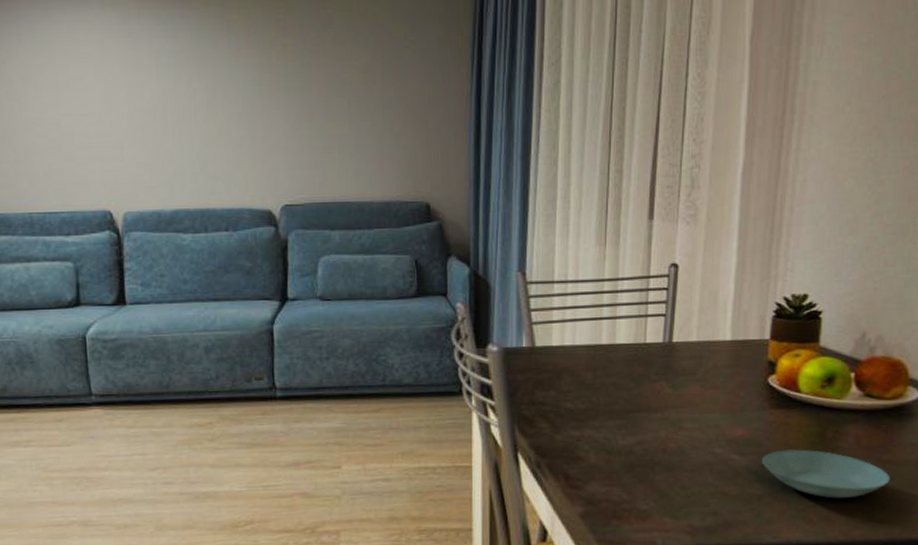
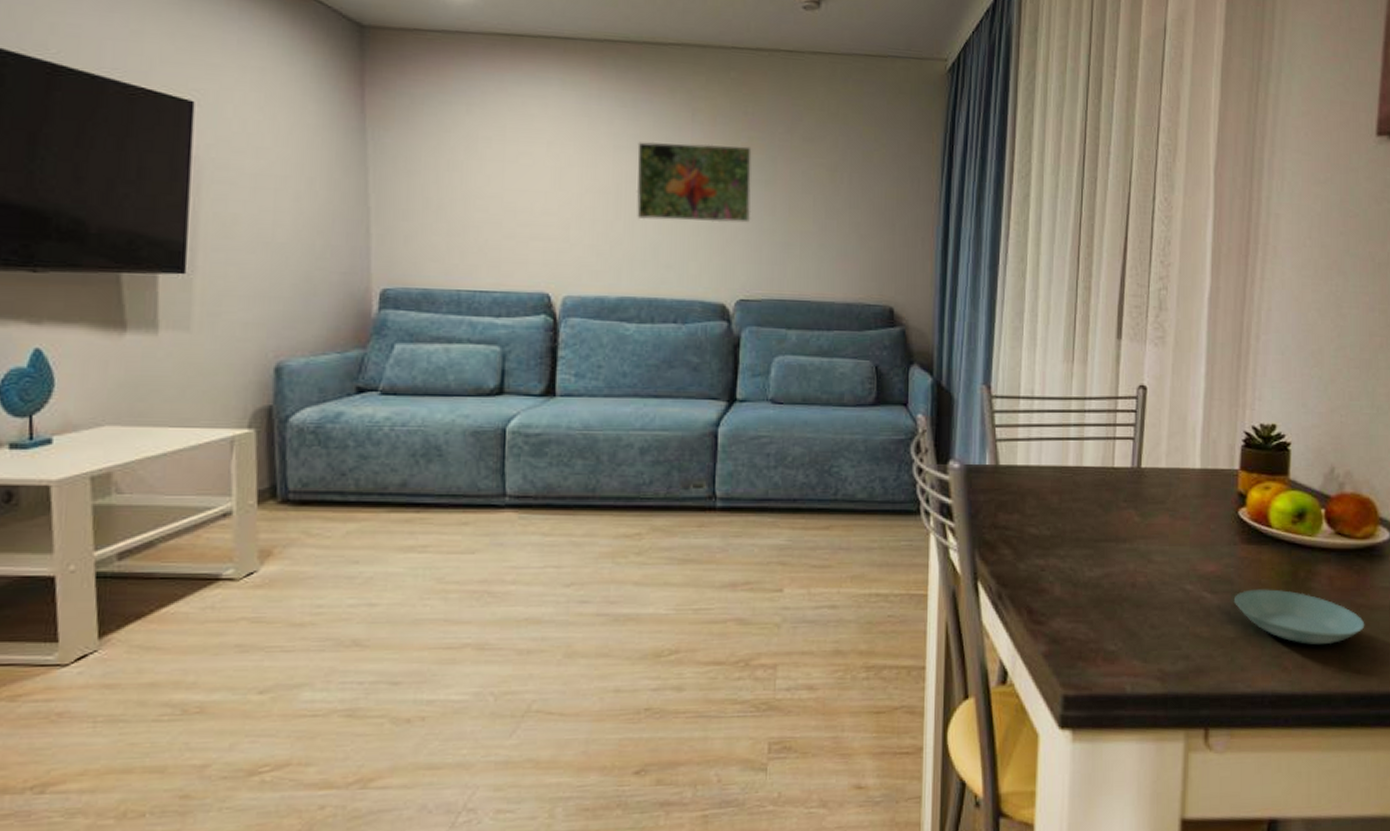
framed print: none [178,54,290,135] -> present [636,141,752,223]

